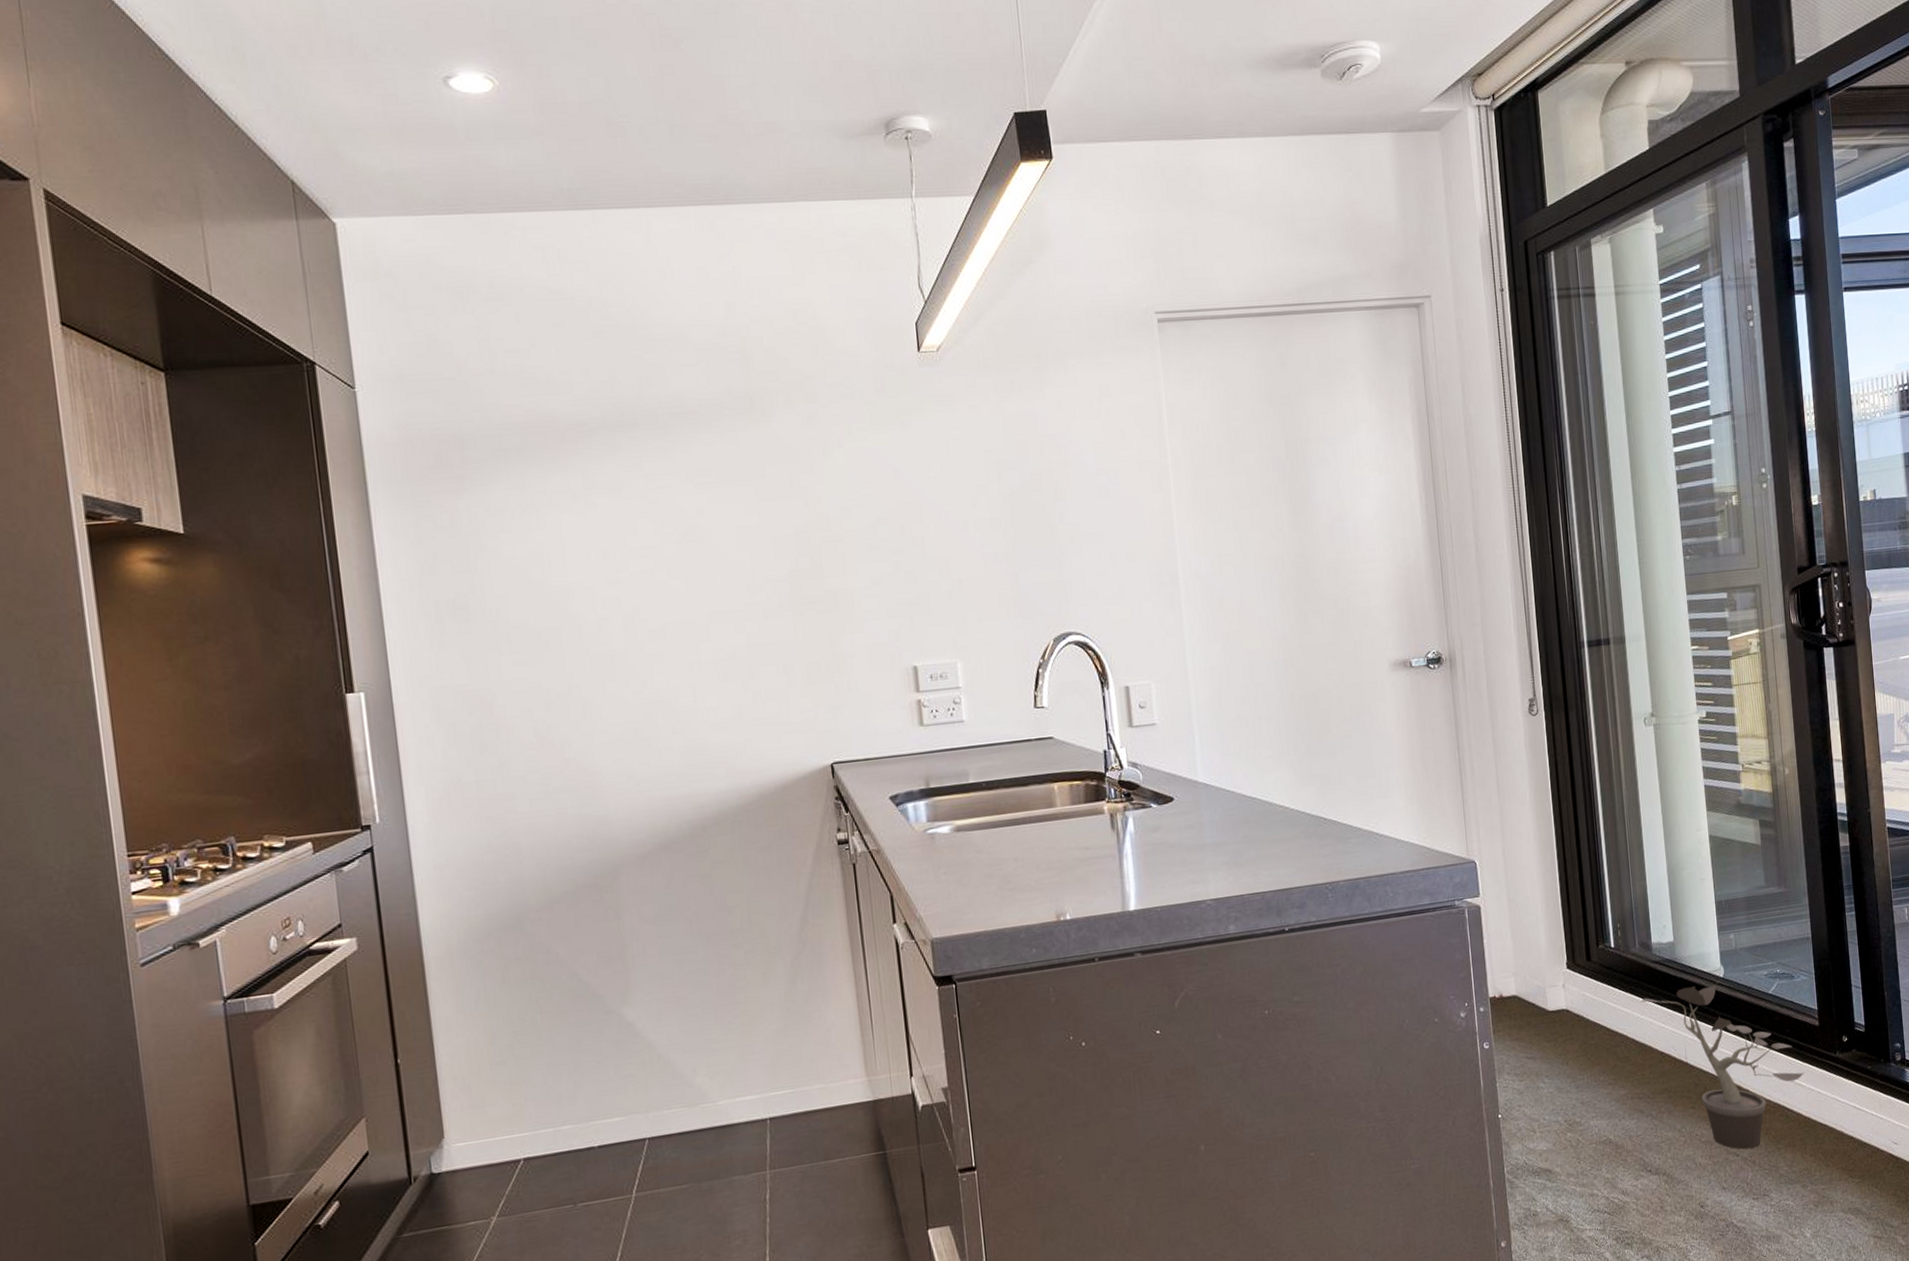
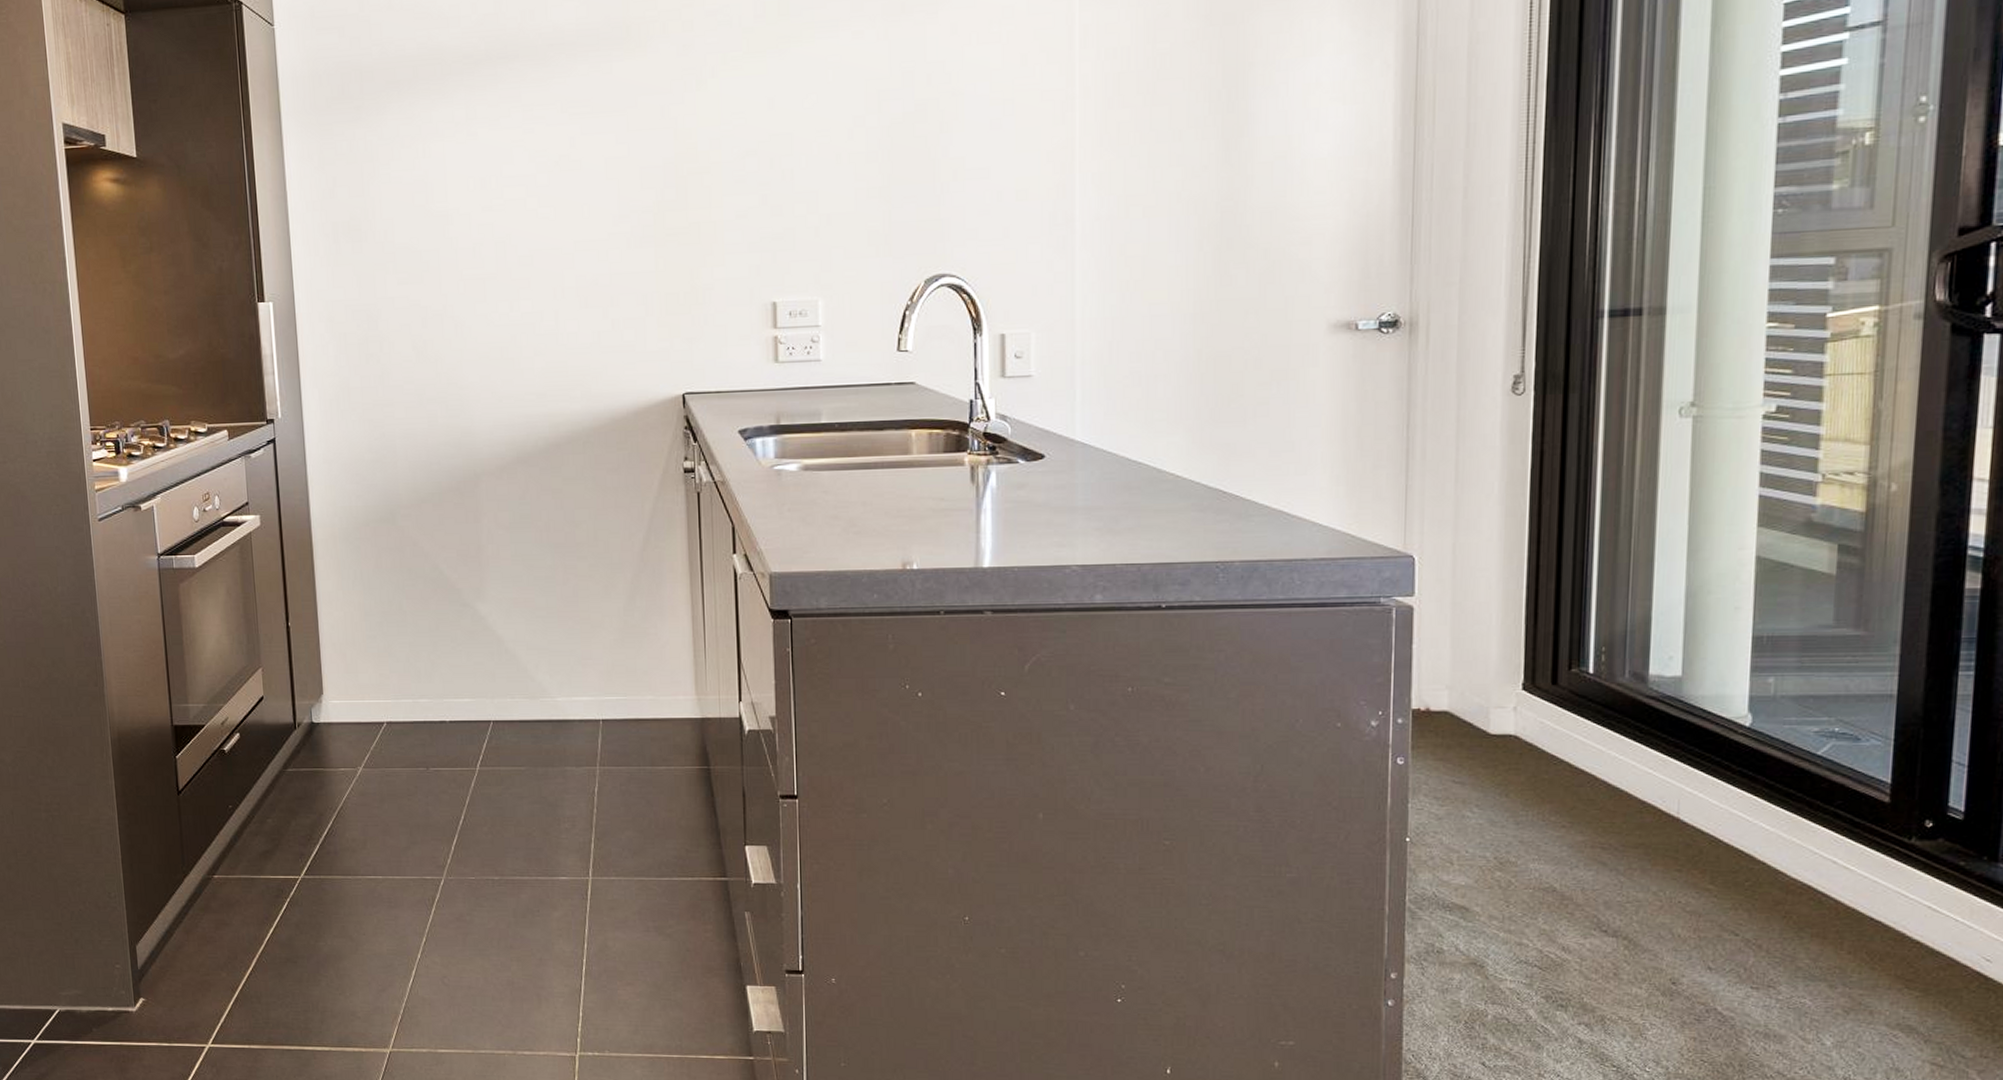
potted plant: present [1641,984,1805,1149] -> none [1622,732,1857,930]

